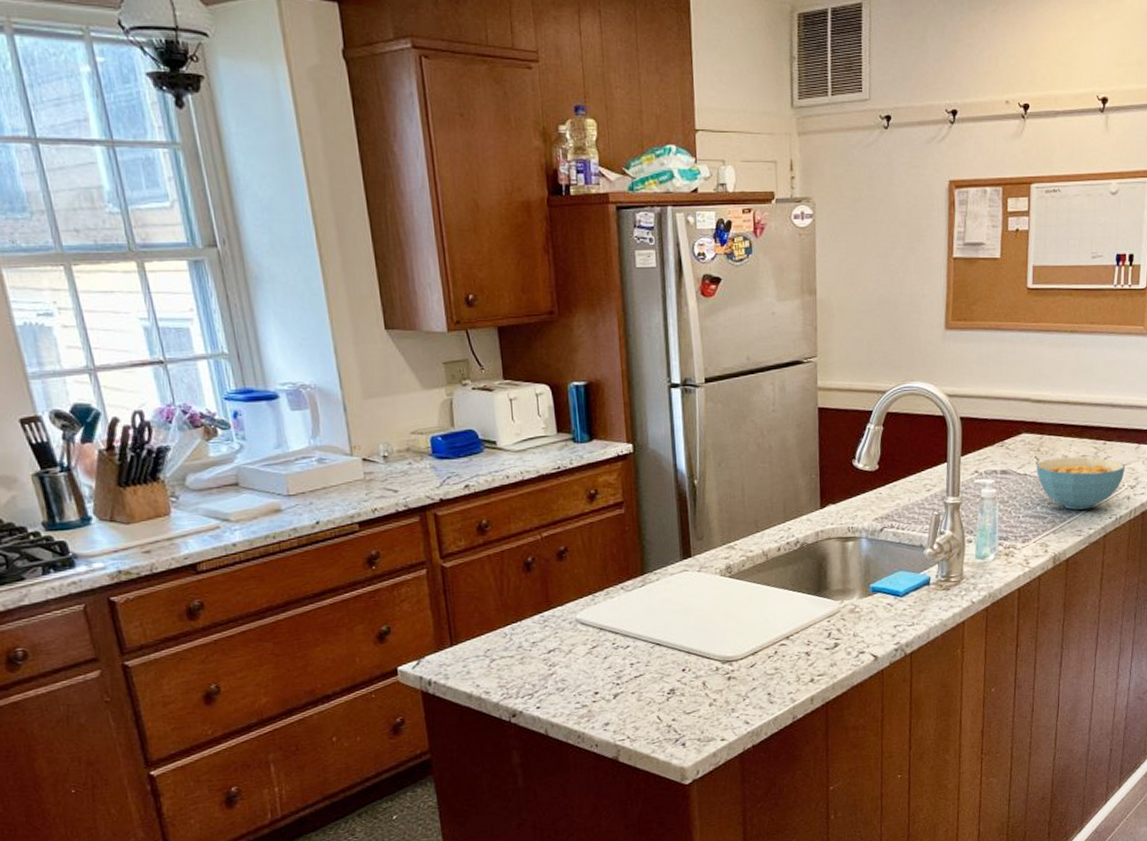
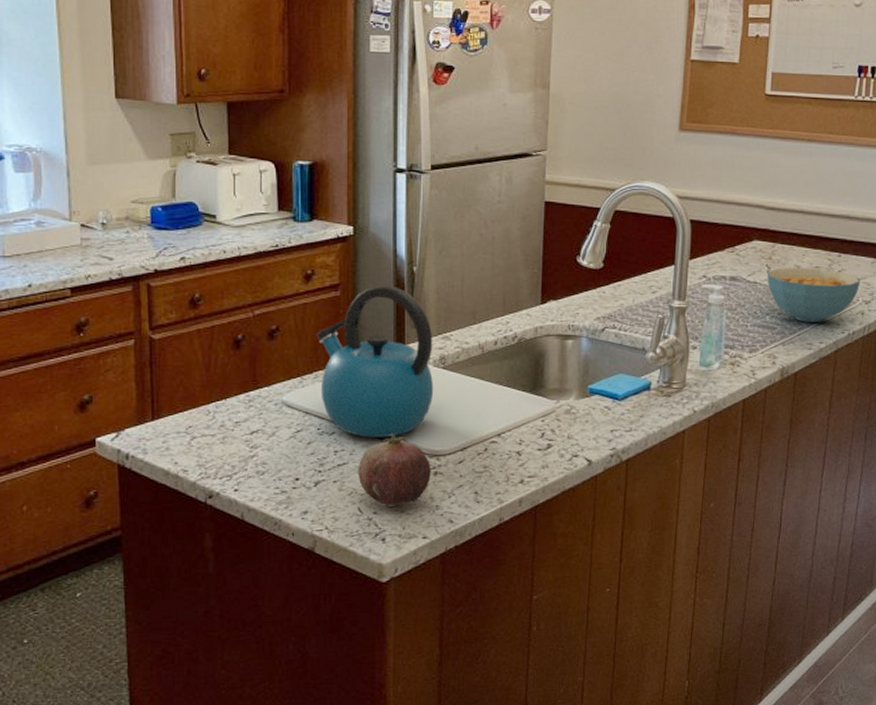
kettle: none [604,500,723,649] -> present [316,285,434,437]
fruit: none [654,644,725,712] -> present [358,434,431,505]

